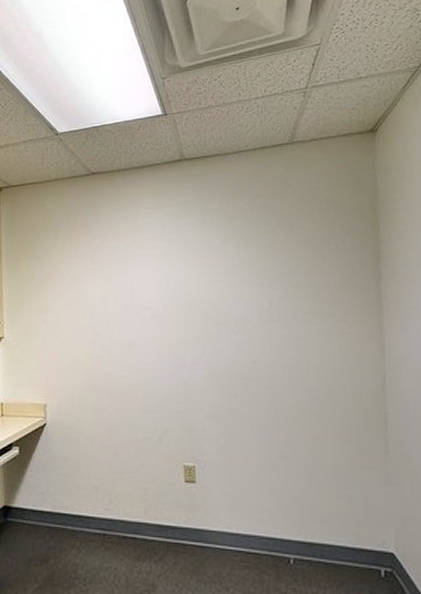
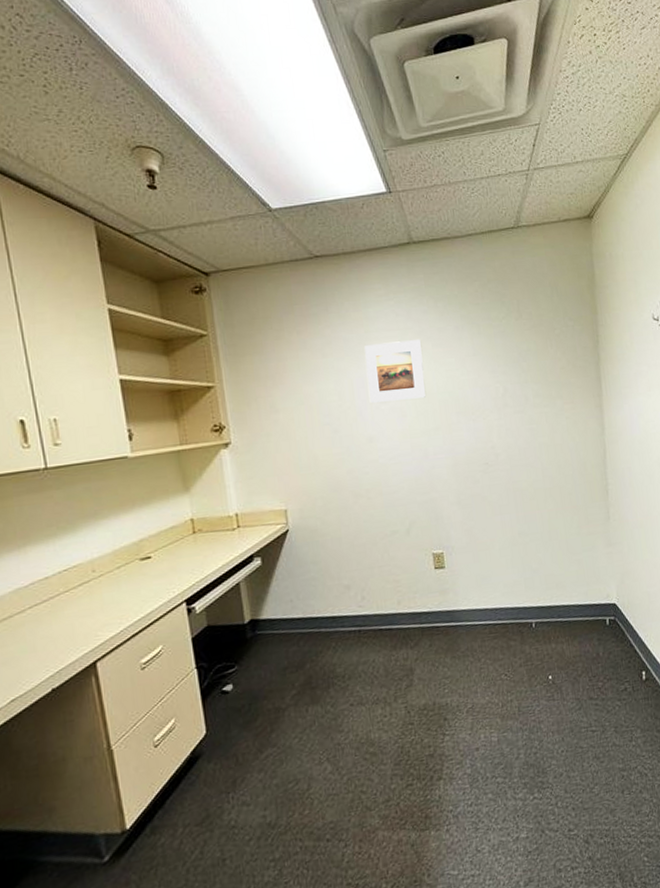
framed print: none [130,251,188,309] -> present [364,340,427,403]

